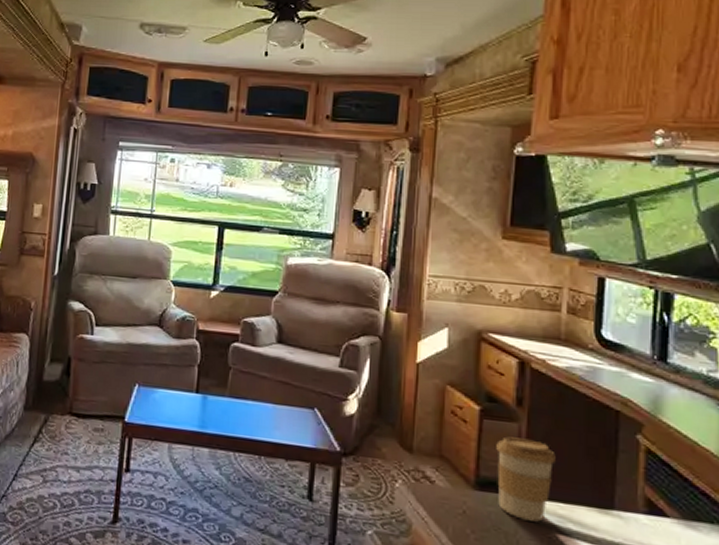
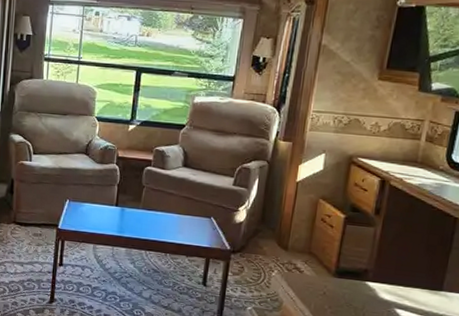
coffee cup: present [496,437,556,522] -> none [352,238,402,300]

